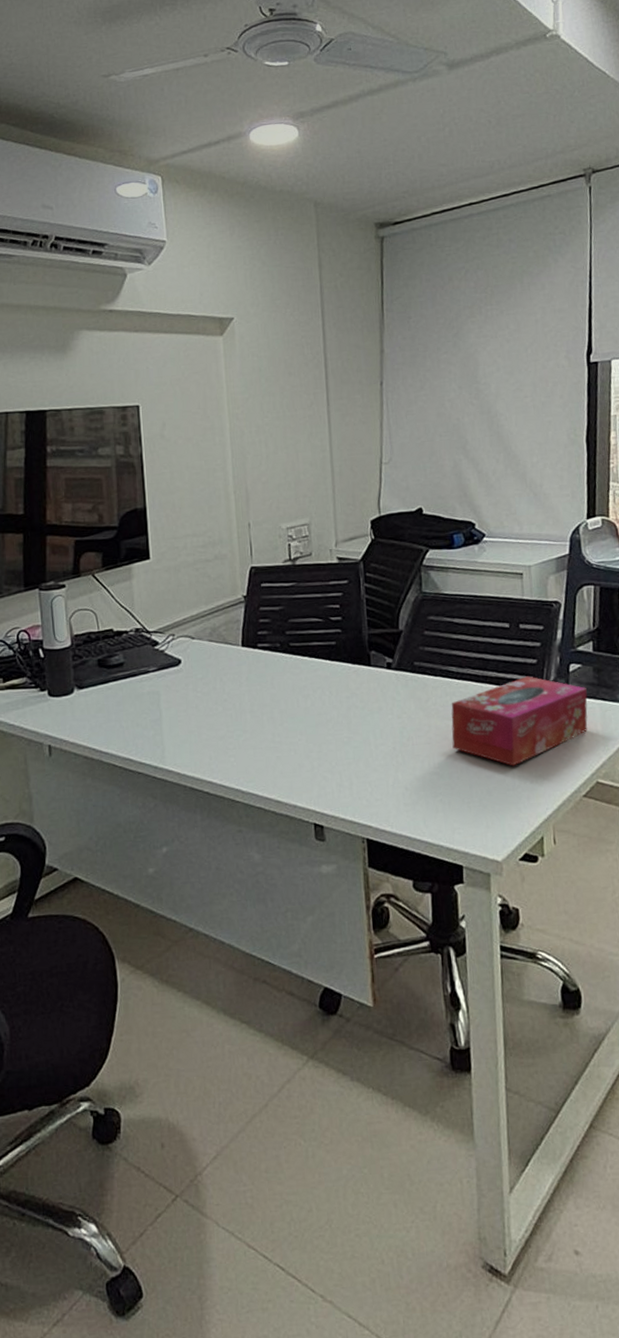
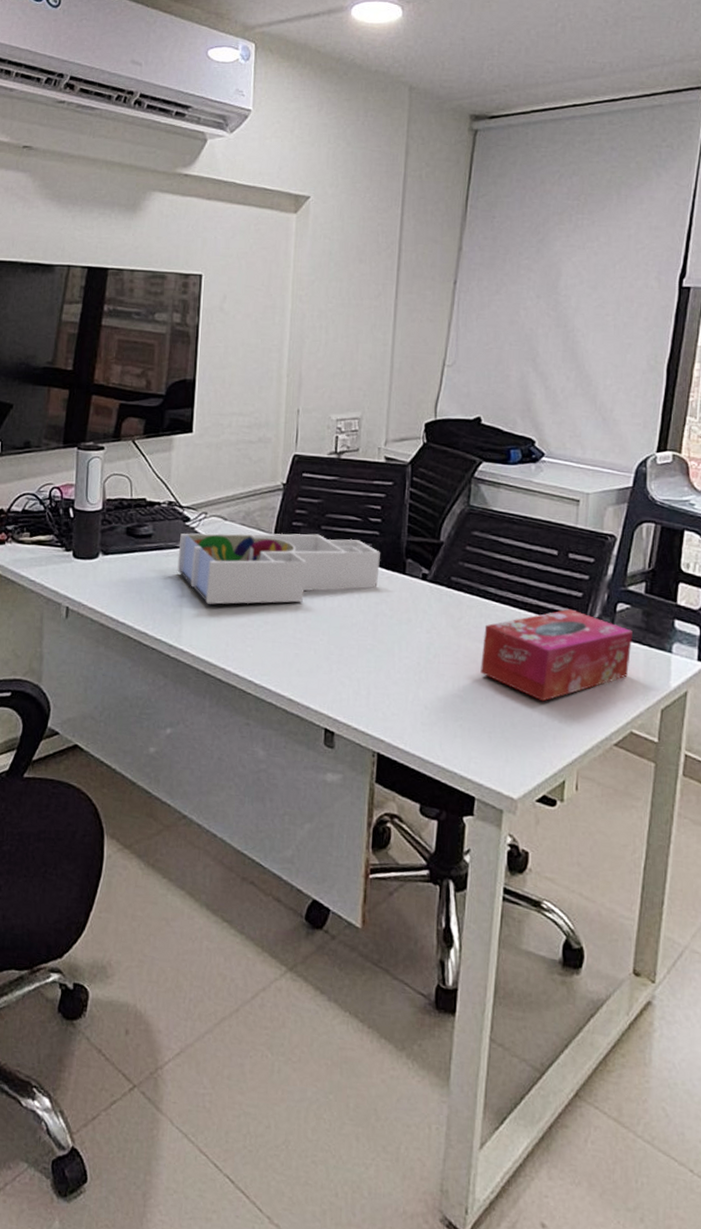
desk organizer: none [151,639,346,722] -> present [177,533,380,605]

